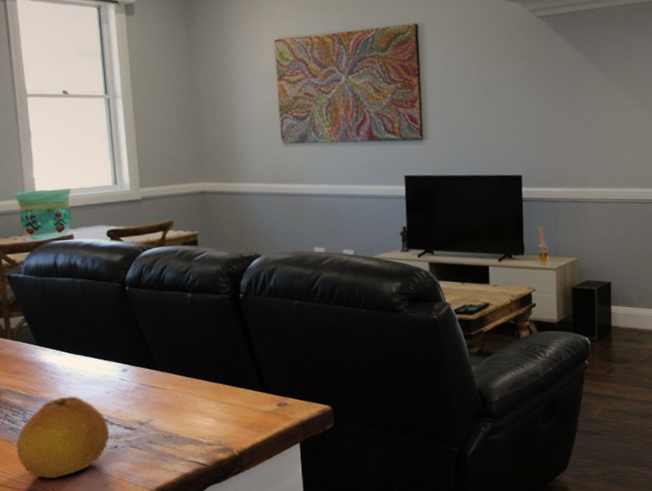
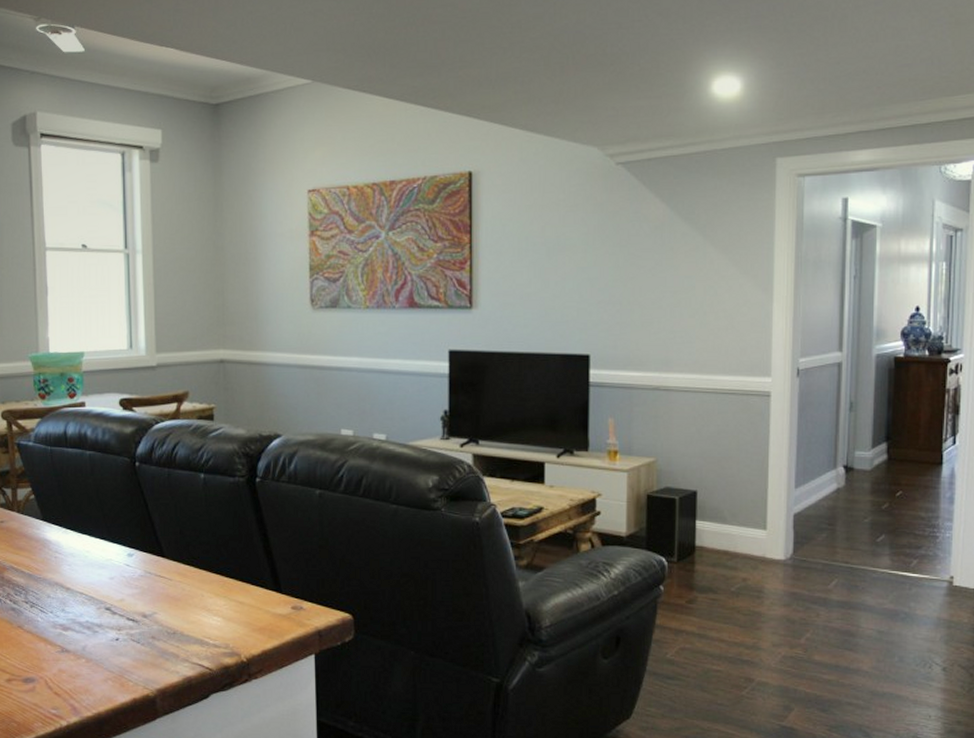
fruit: present [16,396,110,479] -> none [16,579,112,668]

